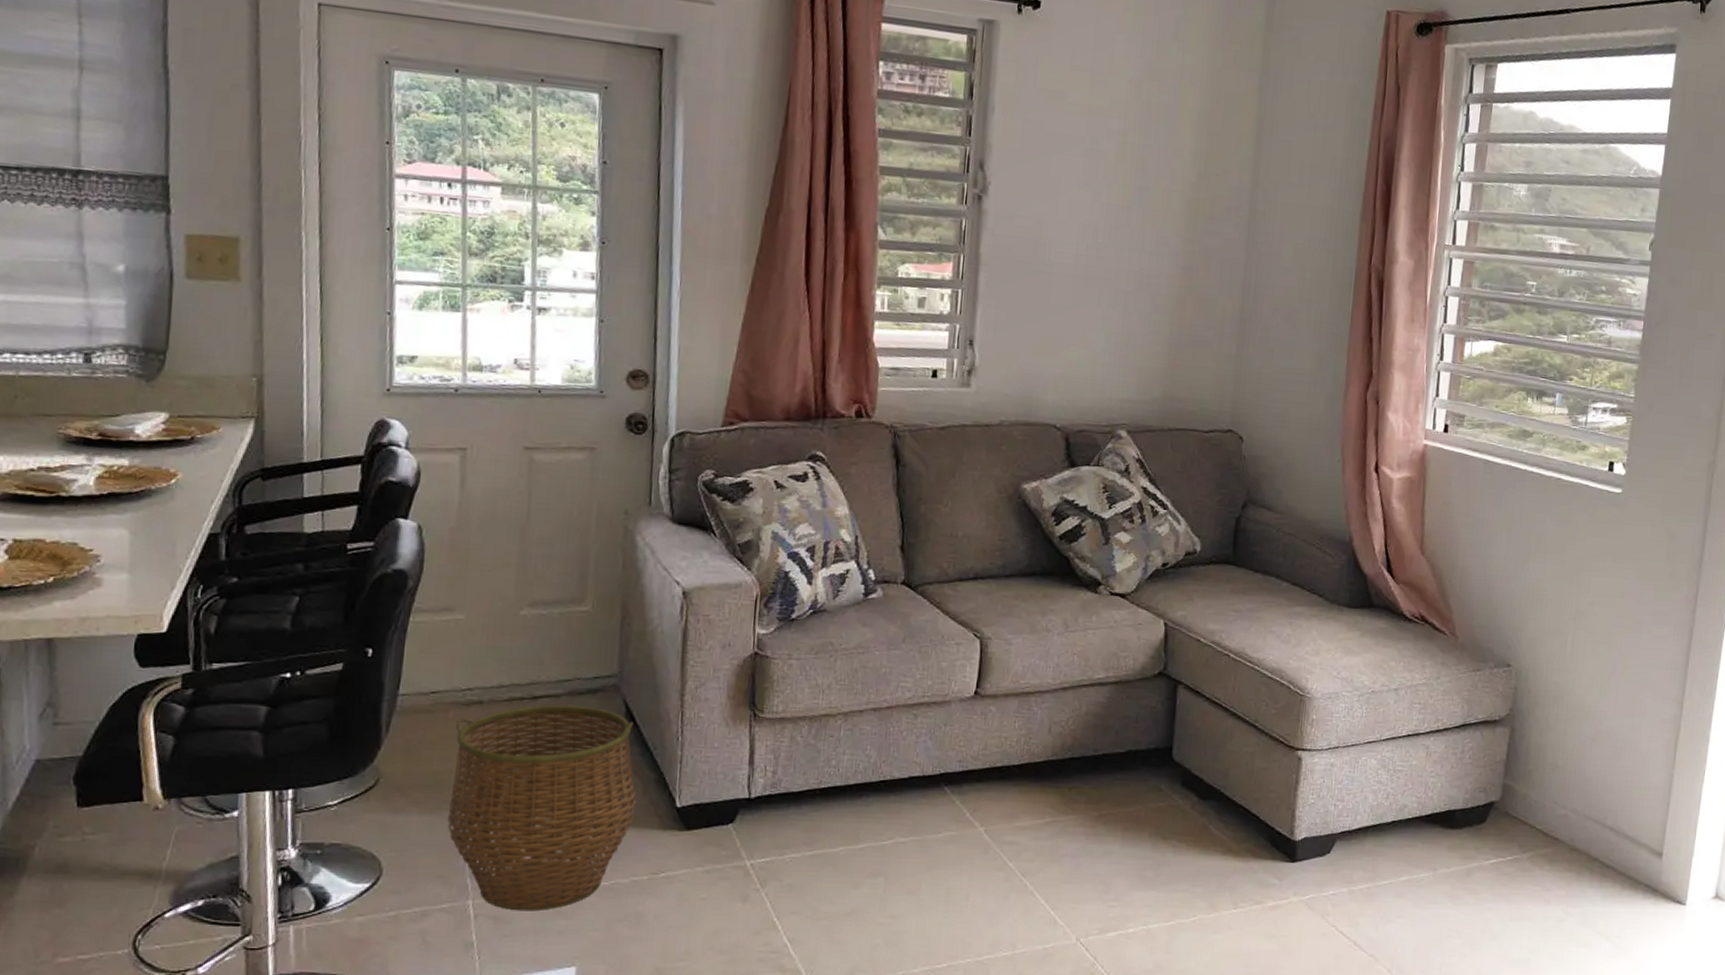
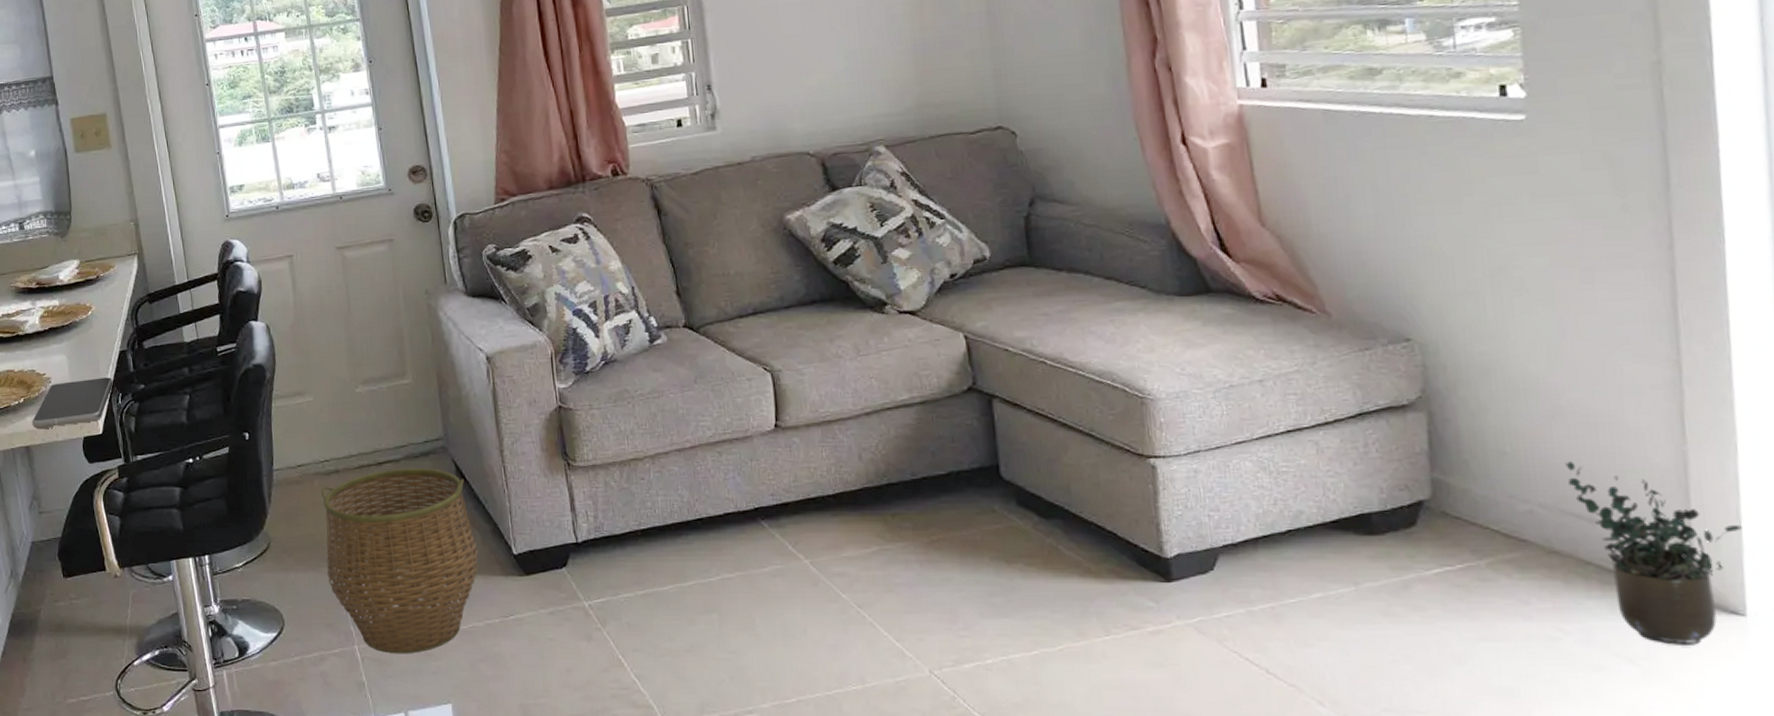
mobile phone: none [61,563,193,619] -> present [32,377,113,430]
potted plant: none [1594,777,1696,927] -> present [1565,462,1742,645]

